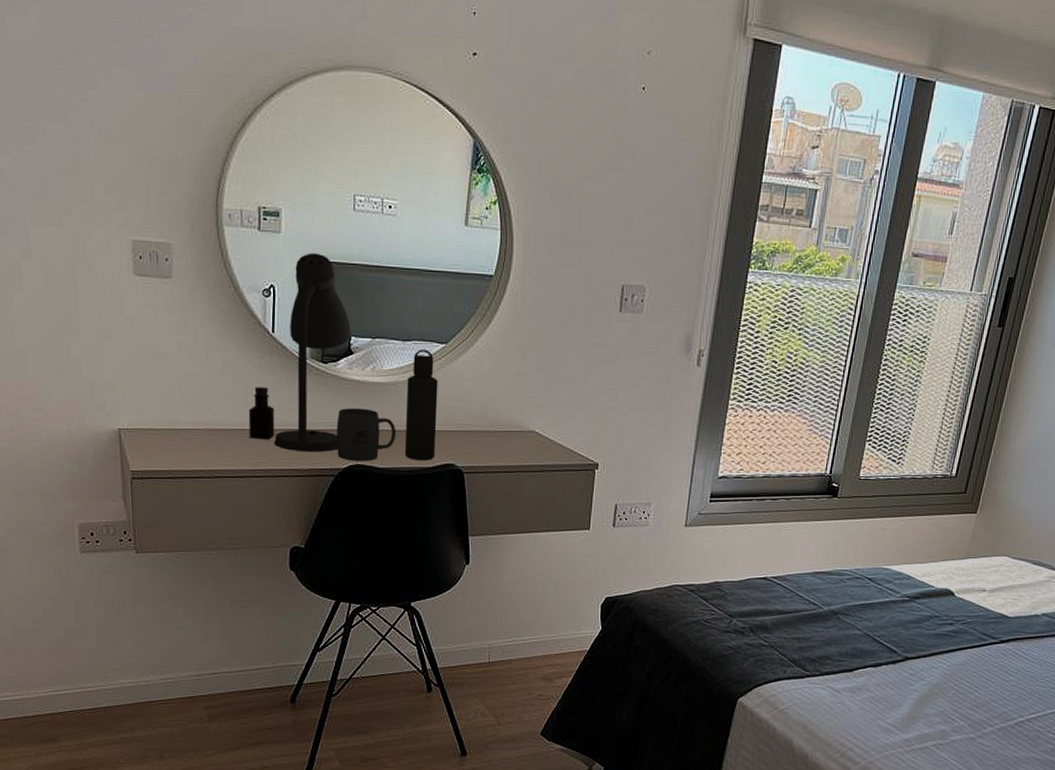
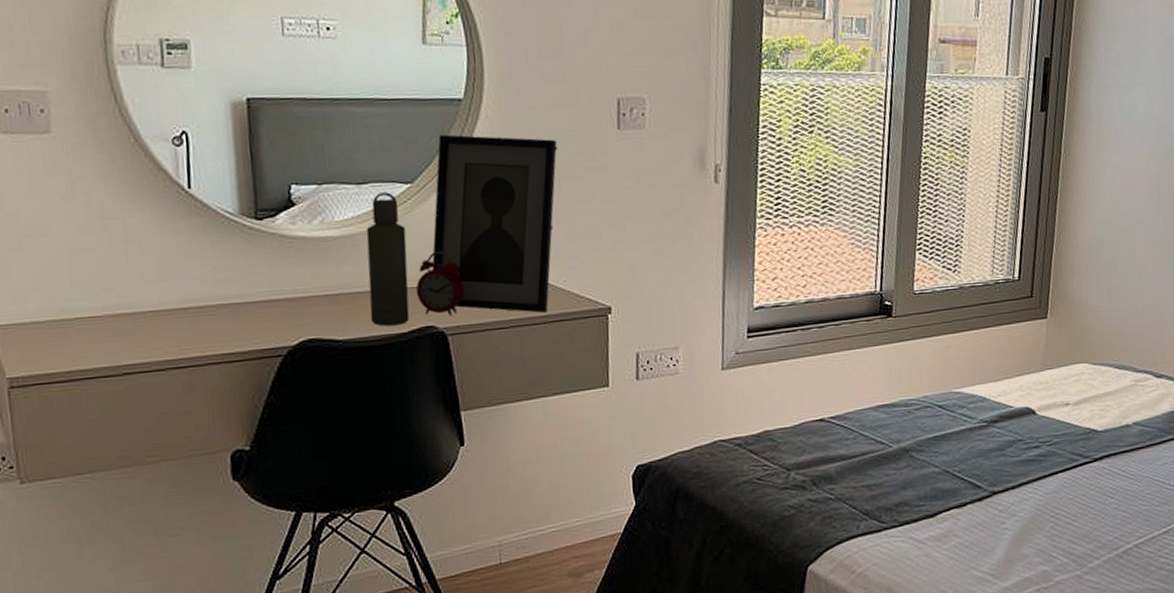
perfume bottle: present [248,387,275,440] -> none [163,256,201,322]
desk lamp: present [274,252,351,453] -> none [200,88,291,332]
mug: present [336,408,397,462] -> none [280,269,359,336]
alarm clock: none [442,402,480,458] -> present [415,250,465,316]
picture frame: none [456,304,567,464] -> present [431,134,557,314]

